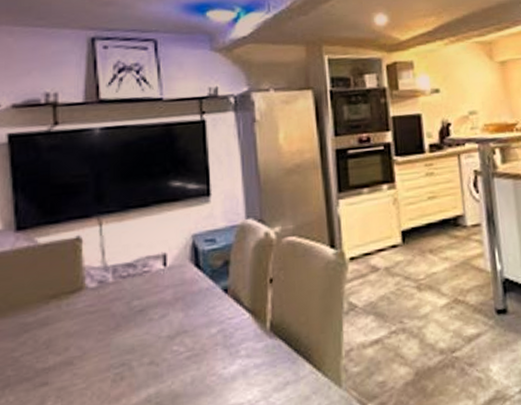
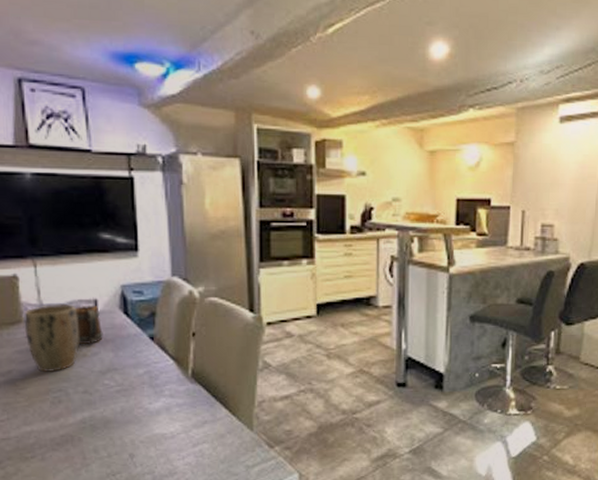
plant pot: none [86,262,146,345] -> present [24,303,80,372]
mug: none [142,260,172,307] -> present [75,305,103,344]

